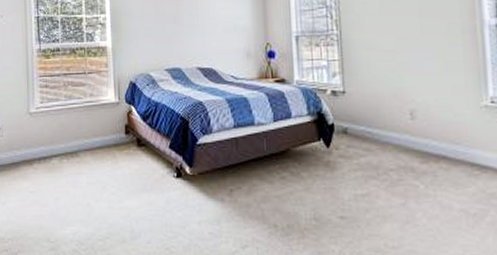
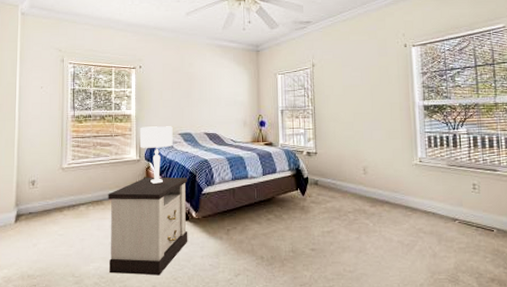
nightstand: none [84,123,182,244] -> present [108,177,188,276]
table lamp: none [117,60,158,132] -> present [139,126,173,184]

